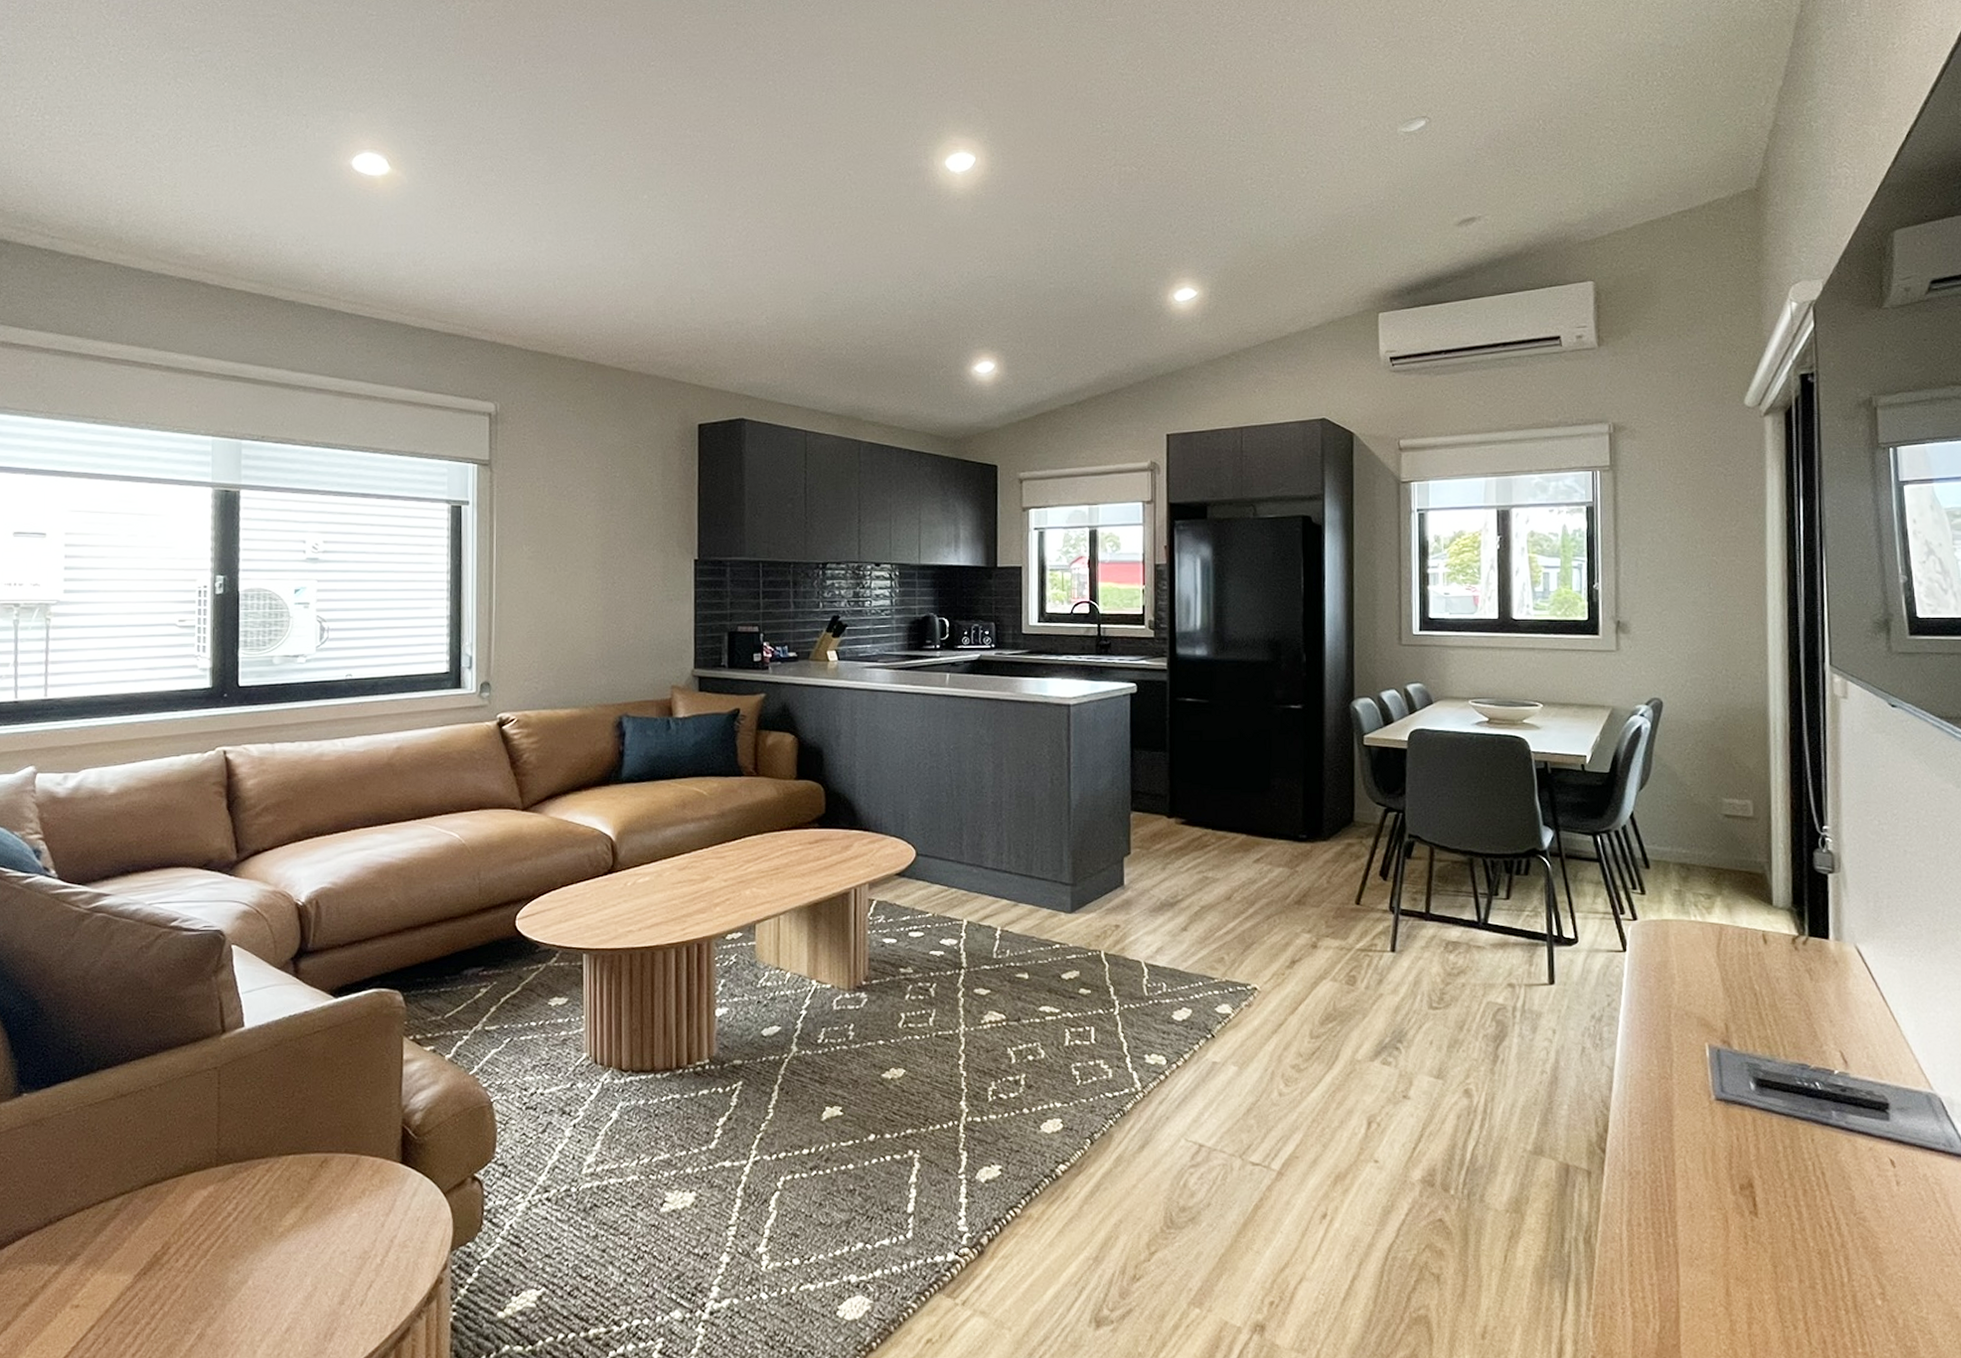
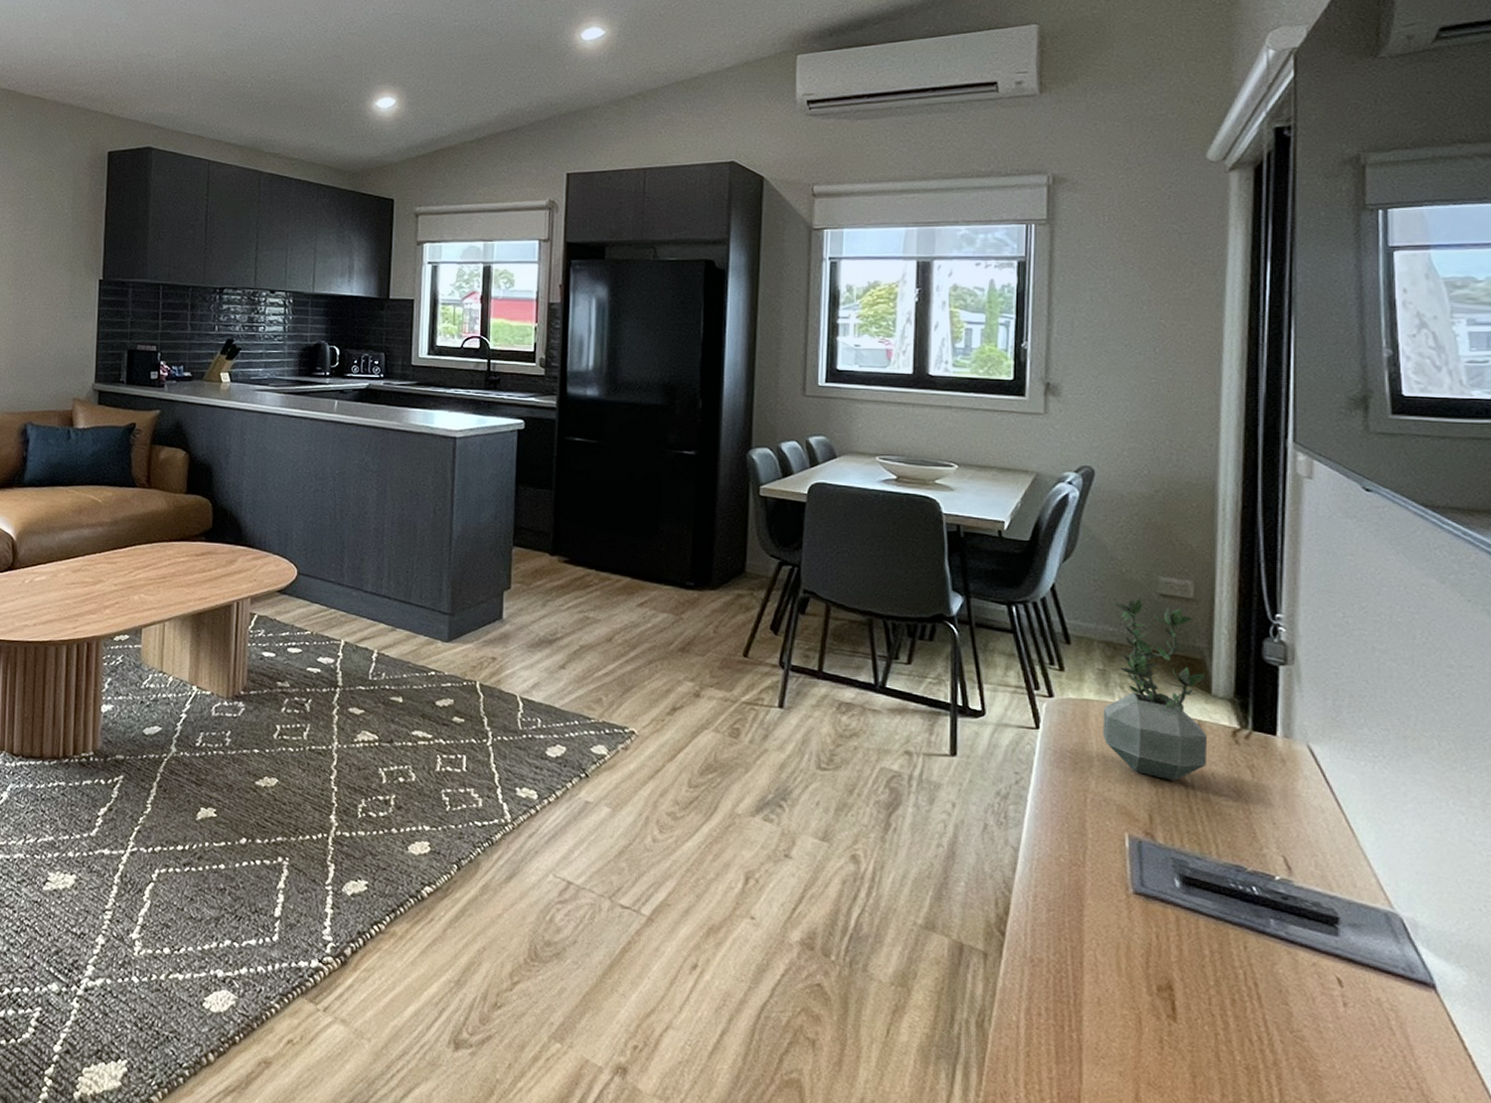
potted plant: none [1681,820,1772,990] -> present [1103,598,1207,781]

